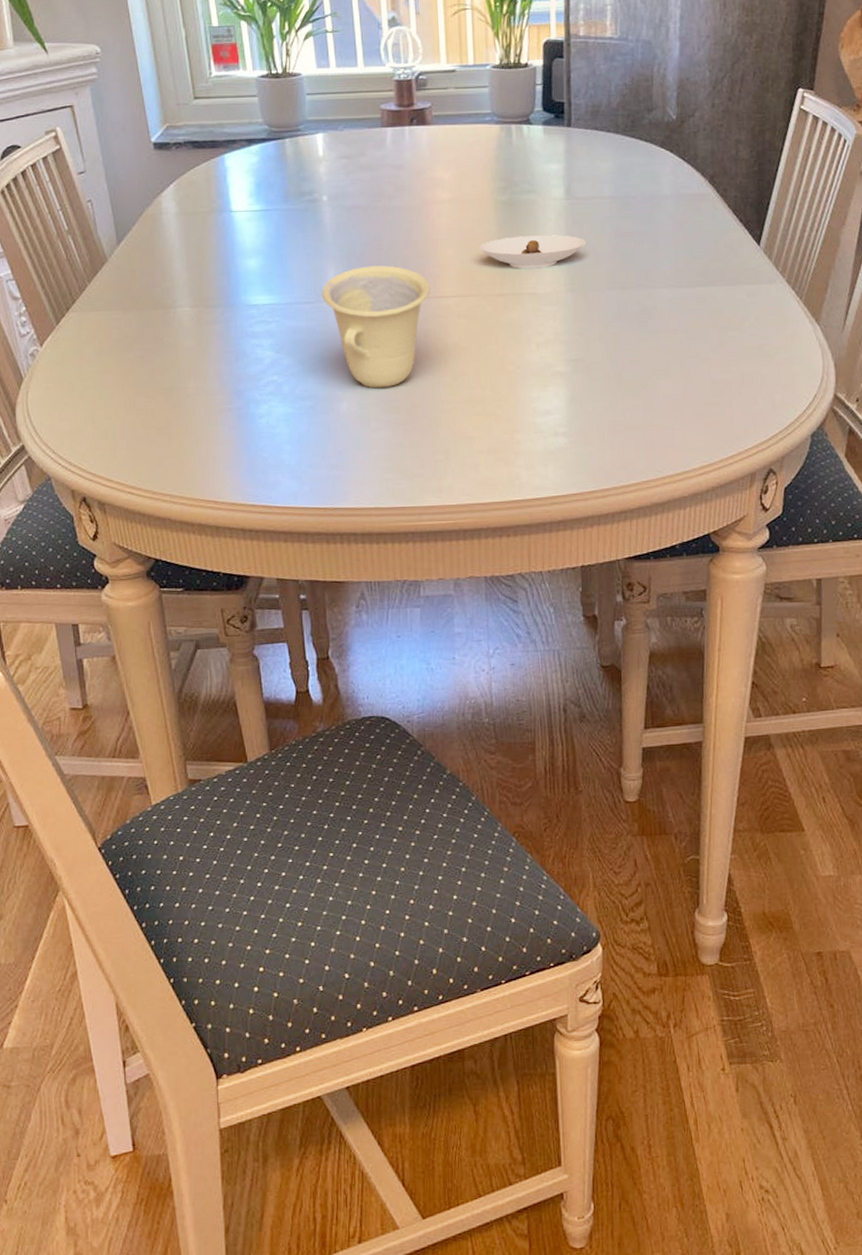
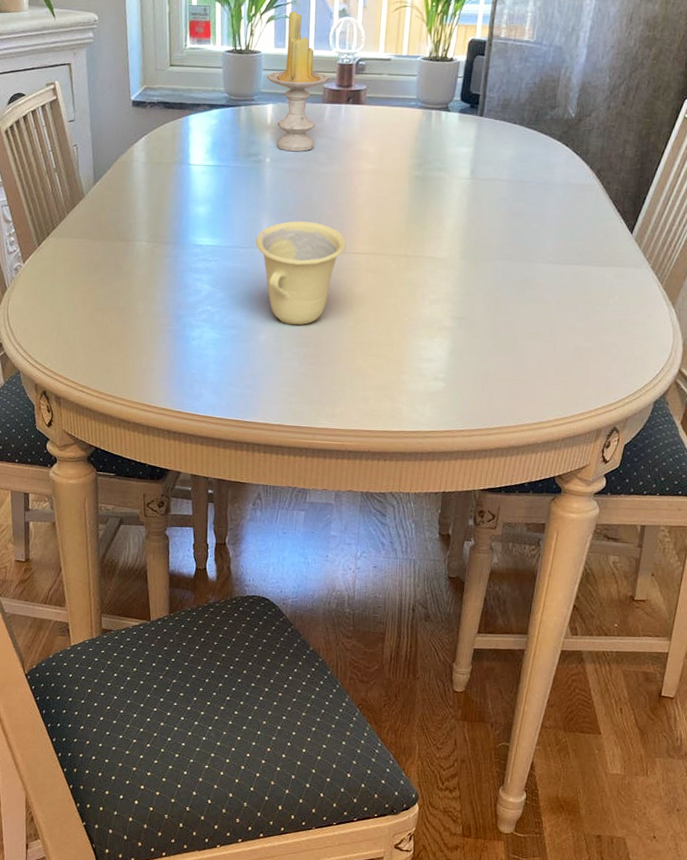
candle: none [312,24,387,186] -> present [267,11,330,152]
saucer: present [479,235,586,269] -> none [391,207,483,236]

